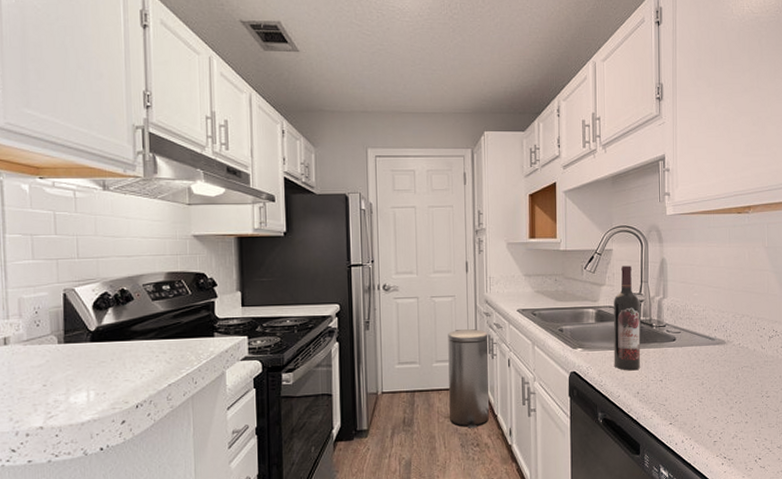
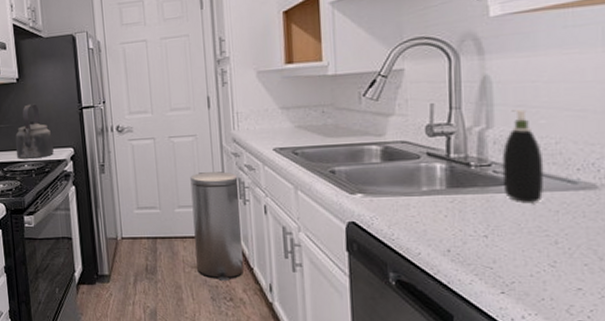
kettle: none [278,259,319,314] -> present [15,104,54,159]
wine bottle: present [613,266,641,371] -> none [407,88,453,223]
soap dispenser: none [672,284,696,354] -> present [502,108,544,202]

